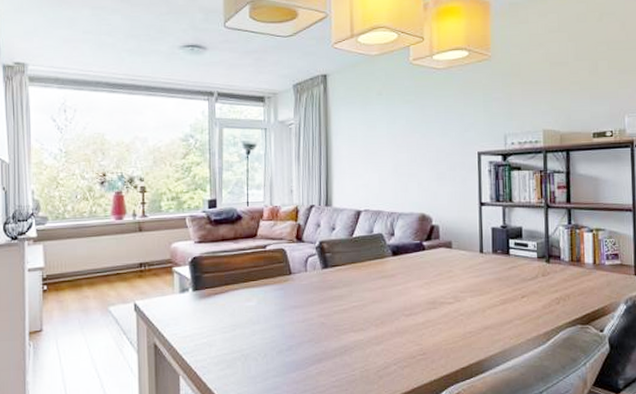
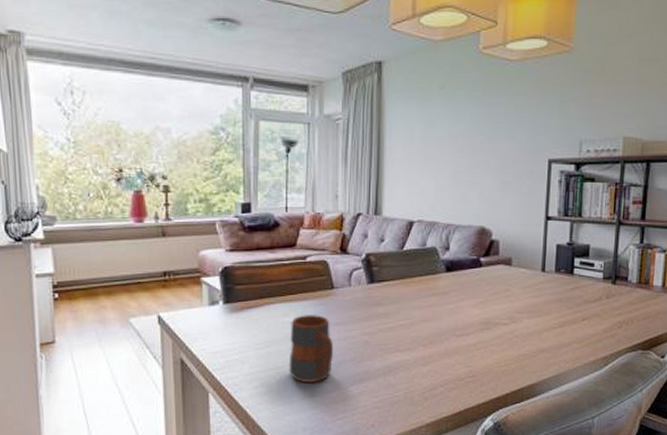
mug: none [252,299,294,364] -> present [289,315,334,382]

